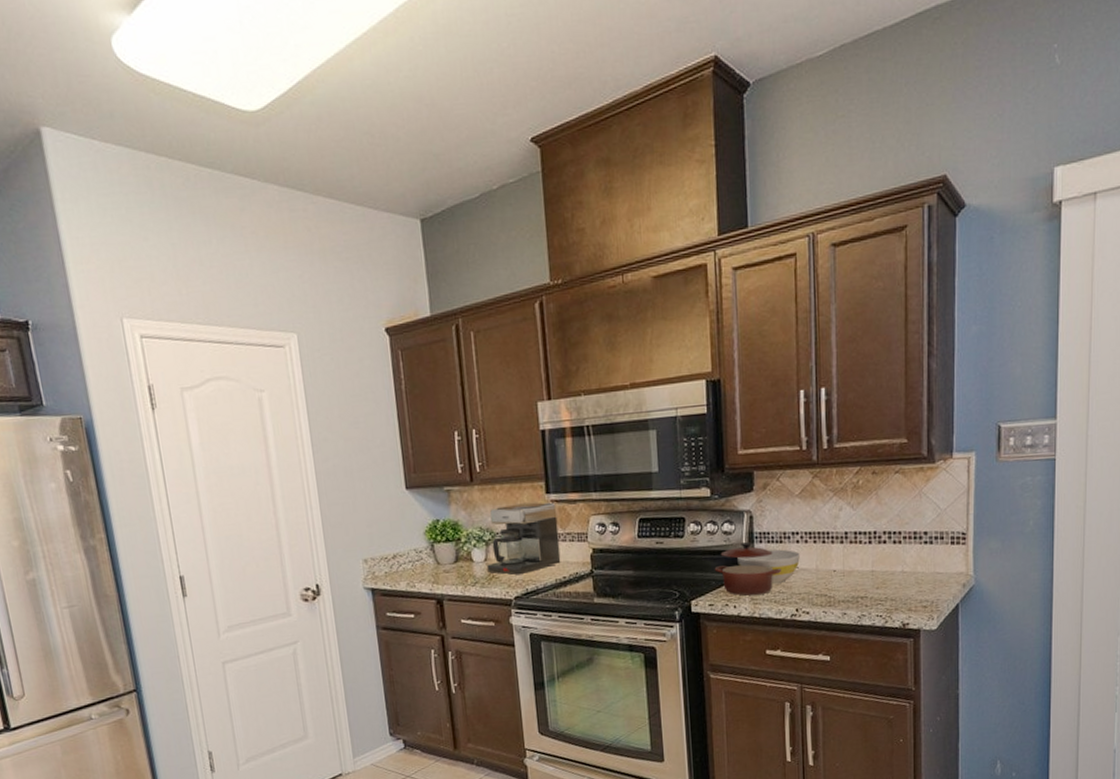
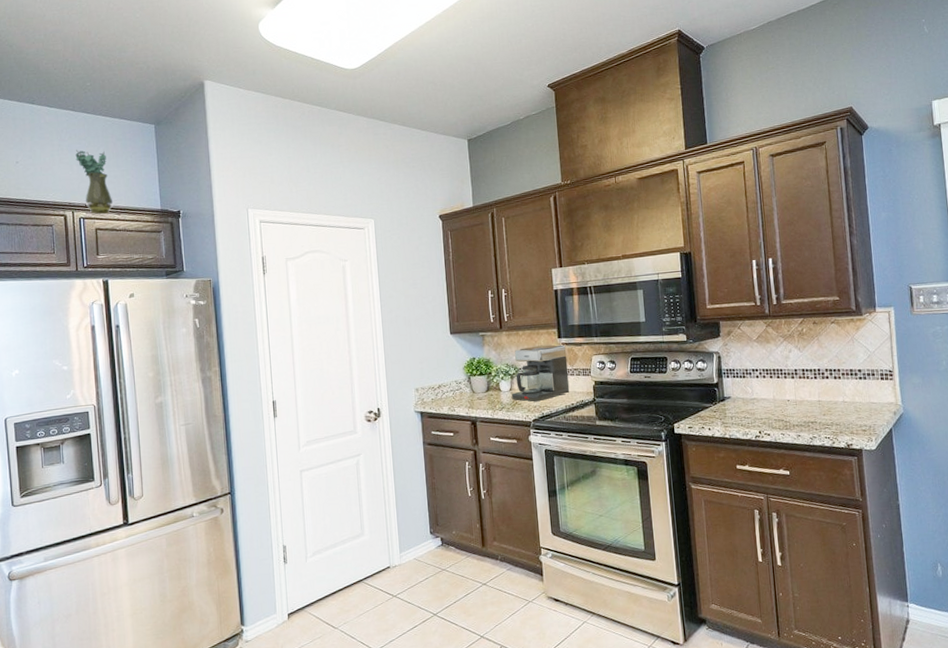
saucepan: present [714,542,782,596] -> none [691,377,746,421]
bowl: present [737,549,801,583] -> none [710,383,761,410]

